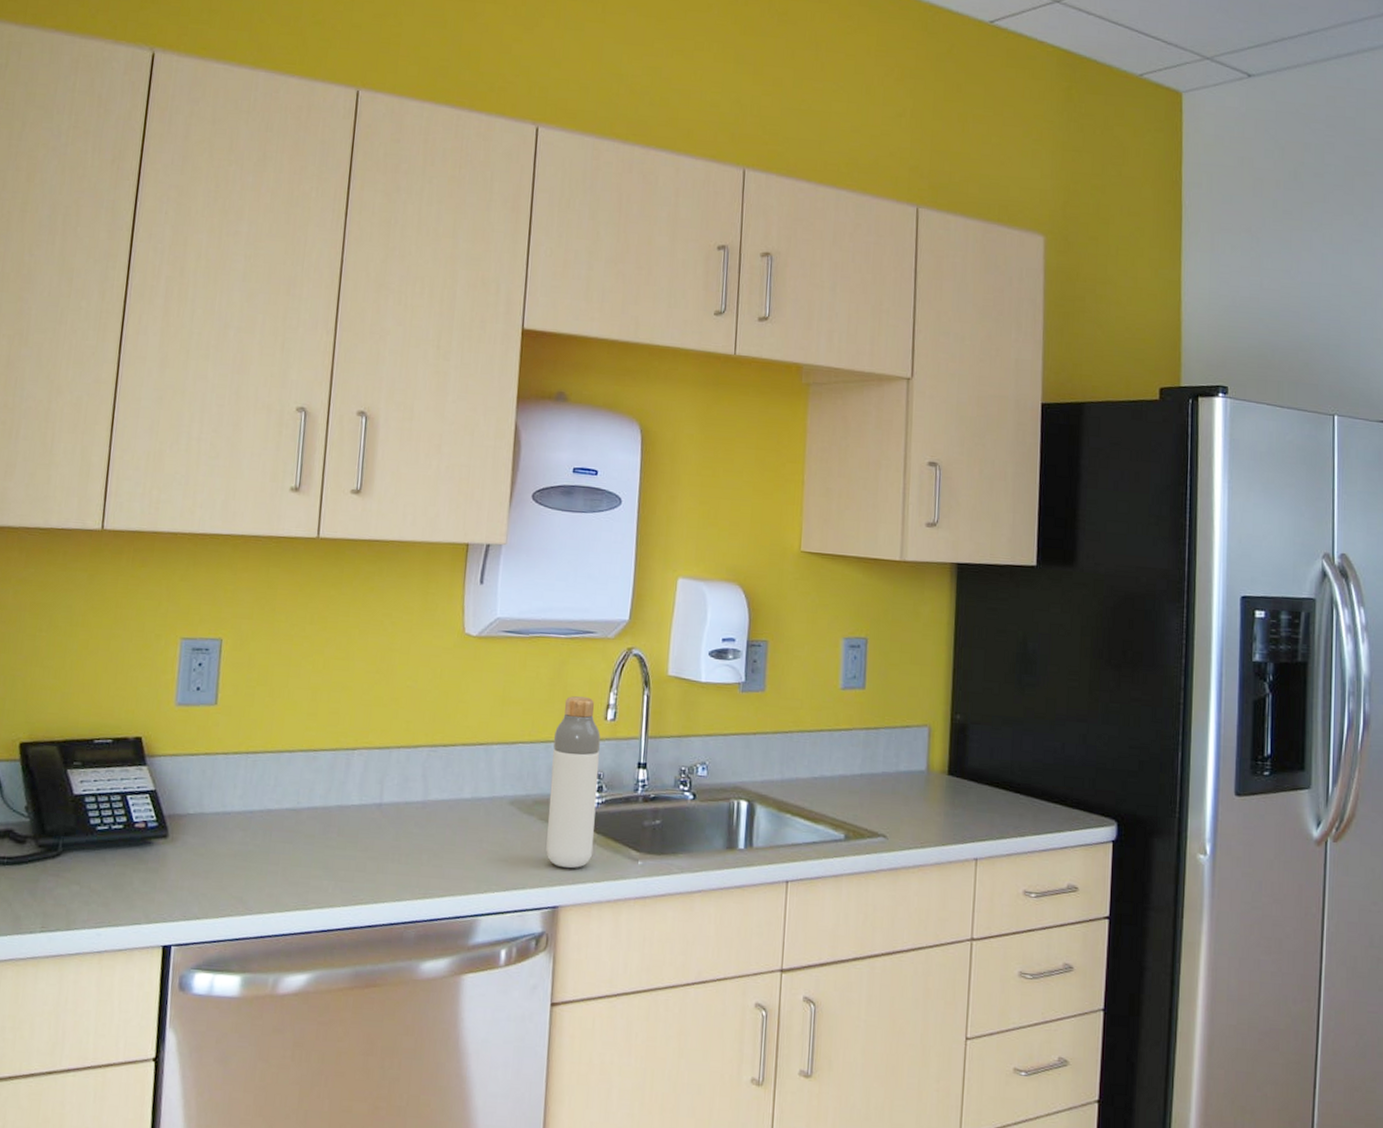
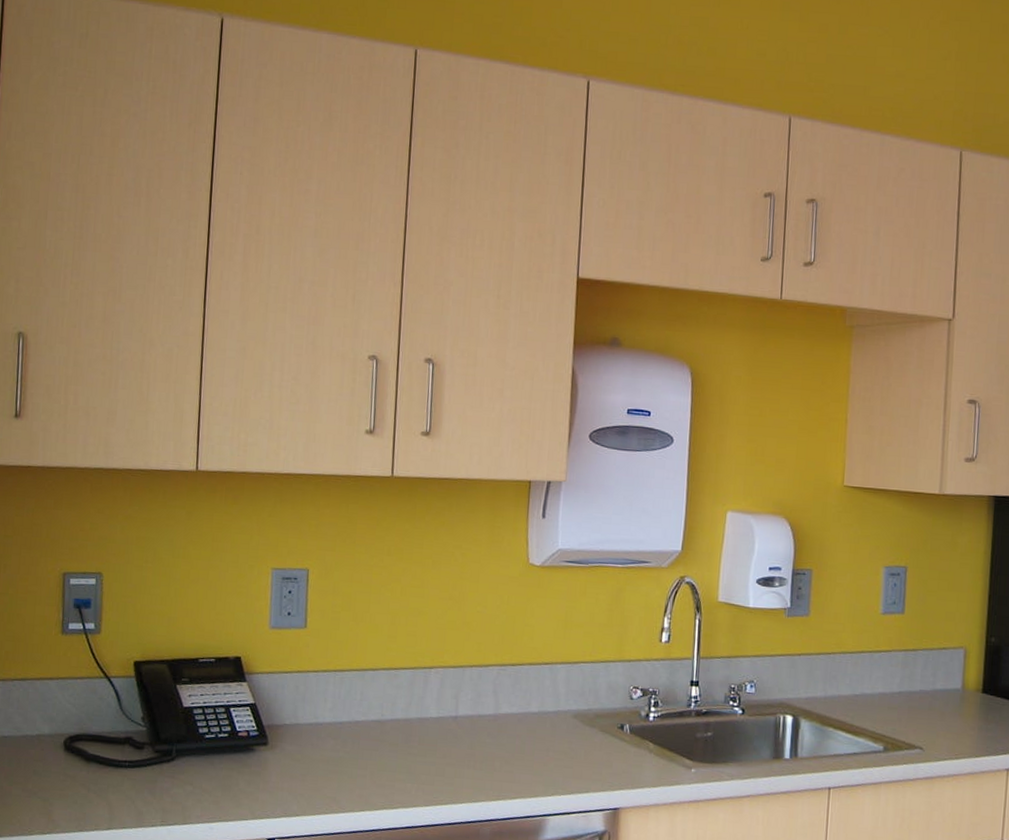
bottle: present [546,696,601,869] -> none [607,620,656,775]

